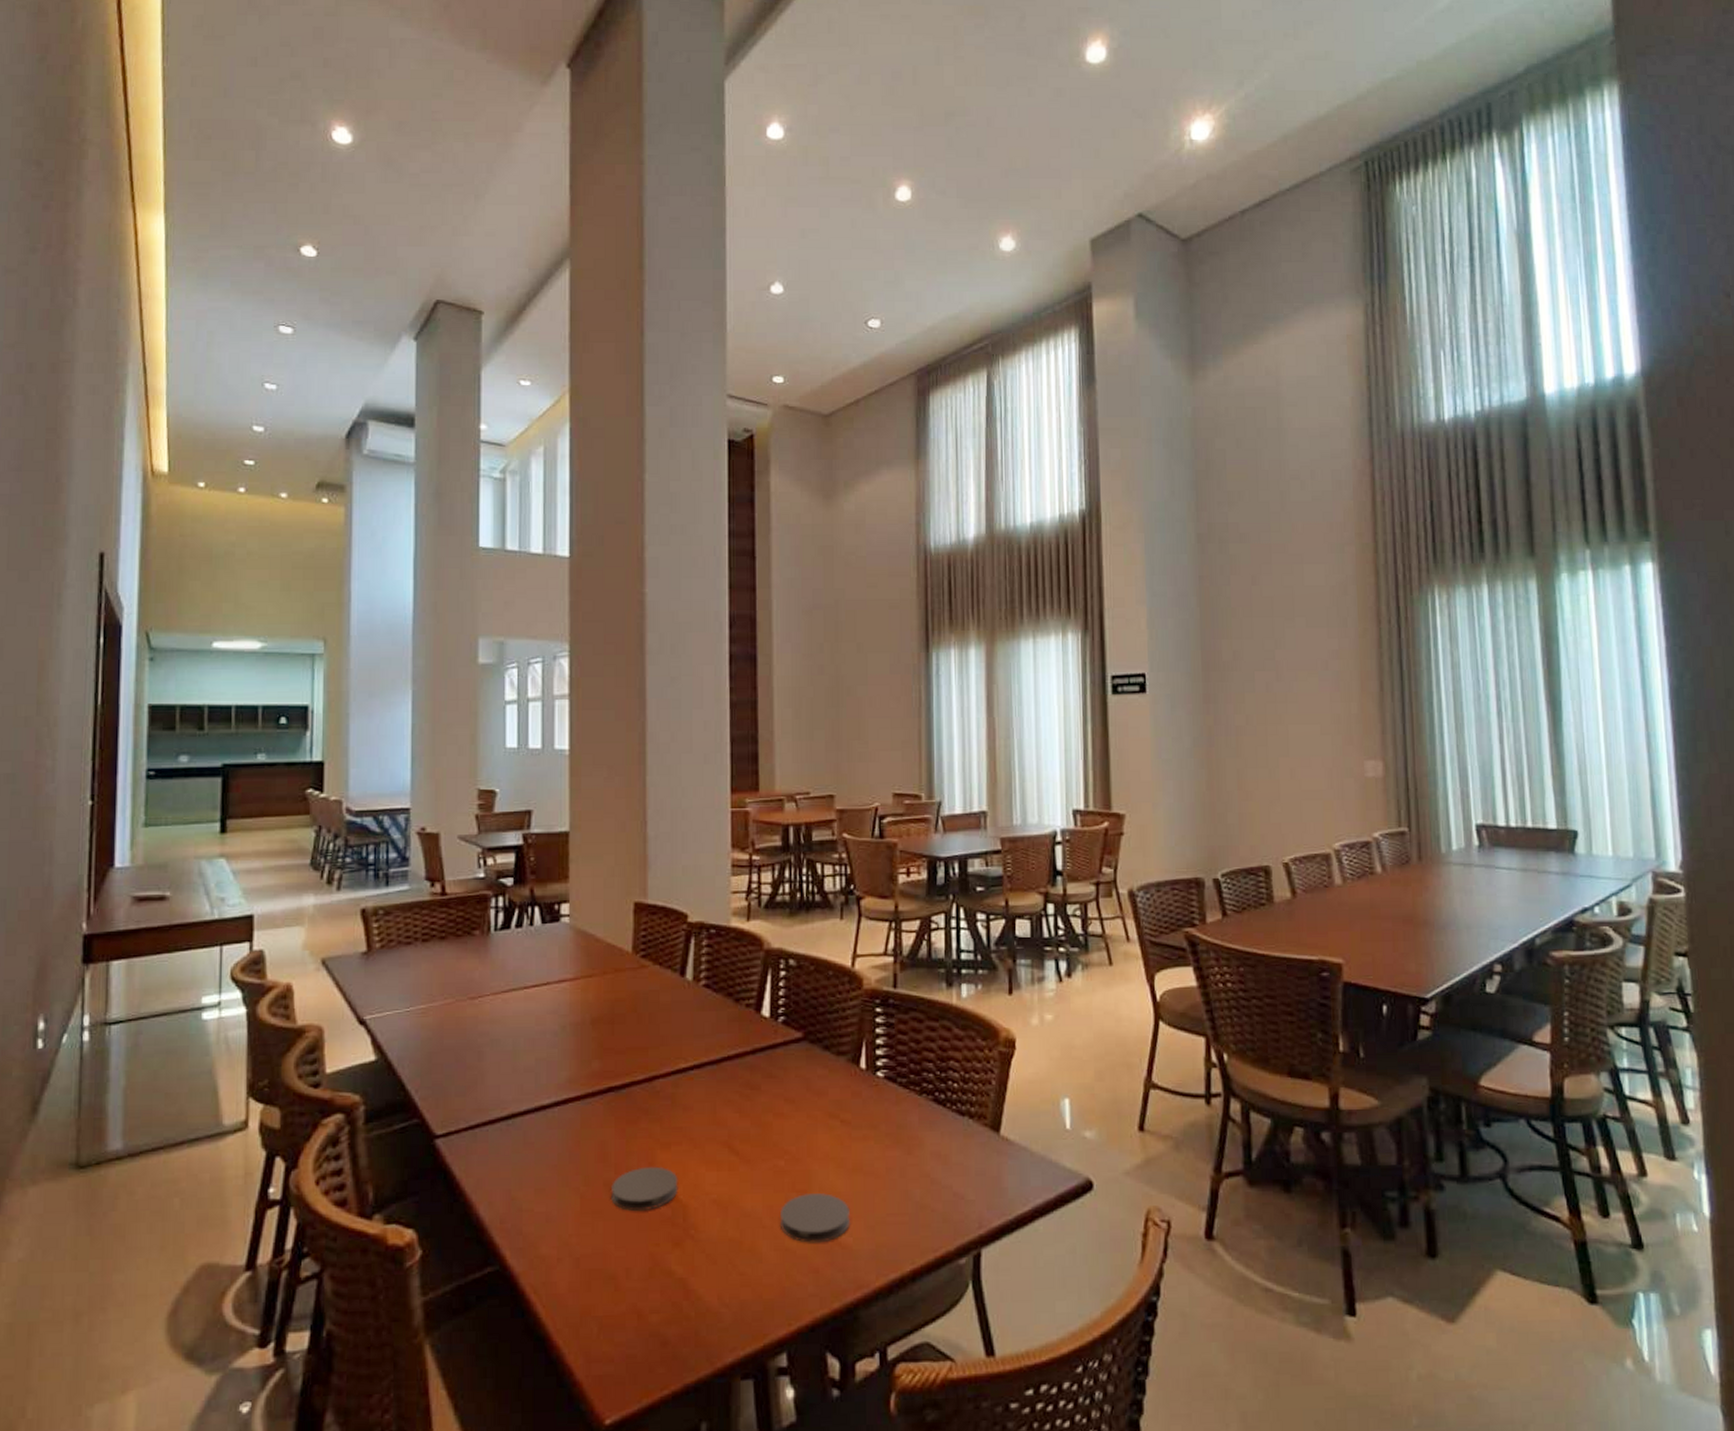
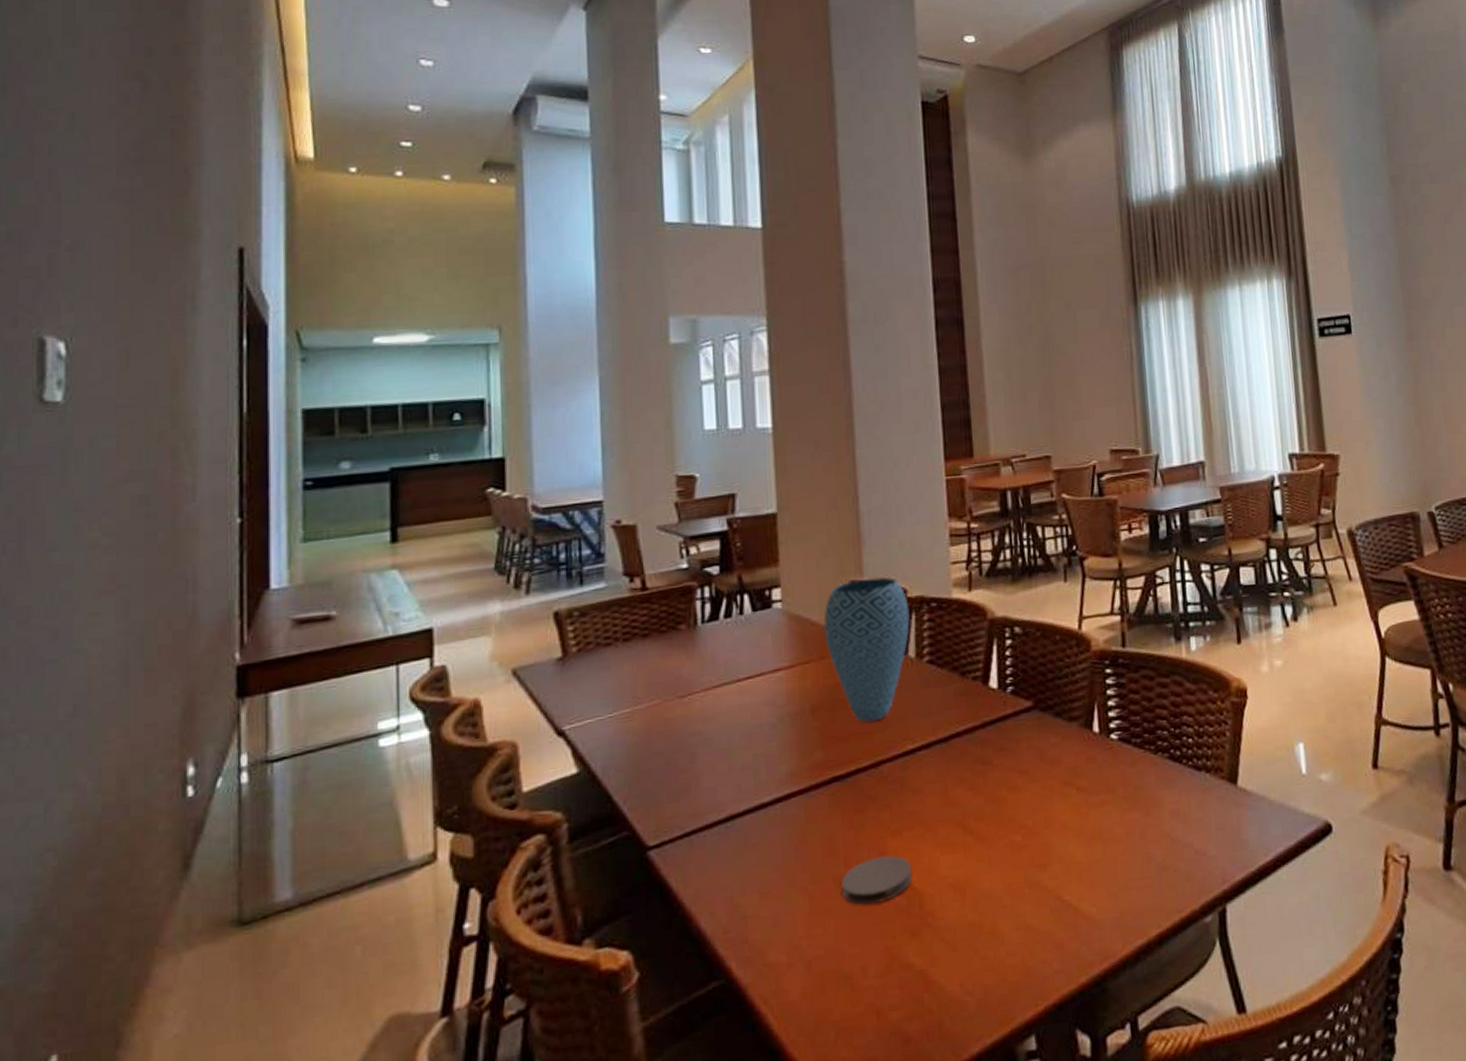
vase: none [608,900,689,1038] -> present [823,577,910,723]
coaster: present [781,1193,851,1243] -> none [1020,865,1094,919]

